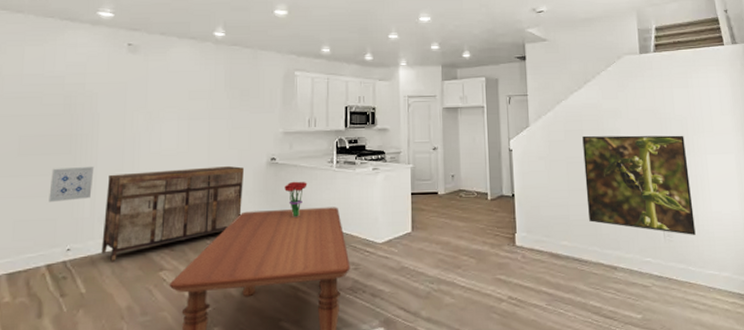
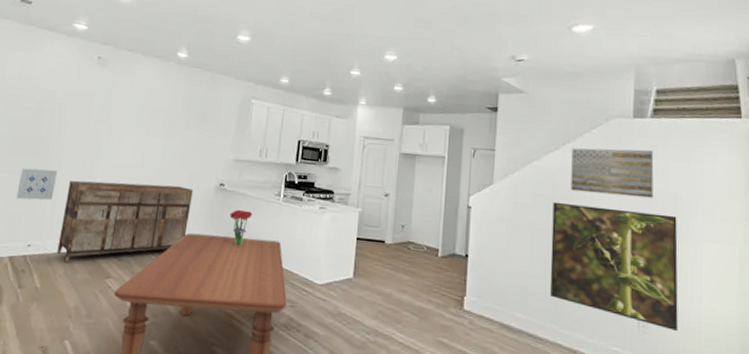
wall art: none [593,81,663,124] -> present [570,148,654,198]

